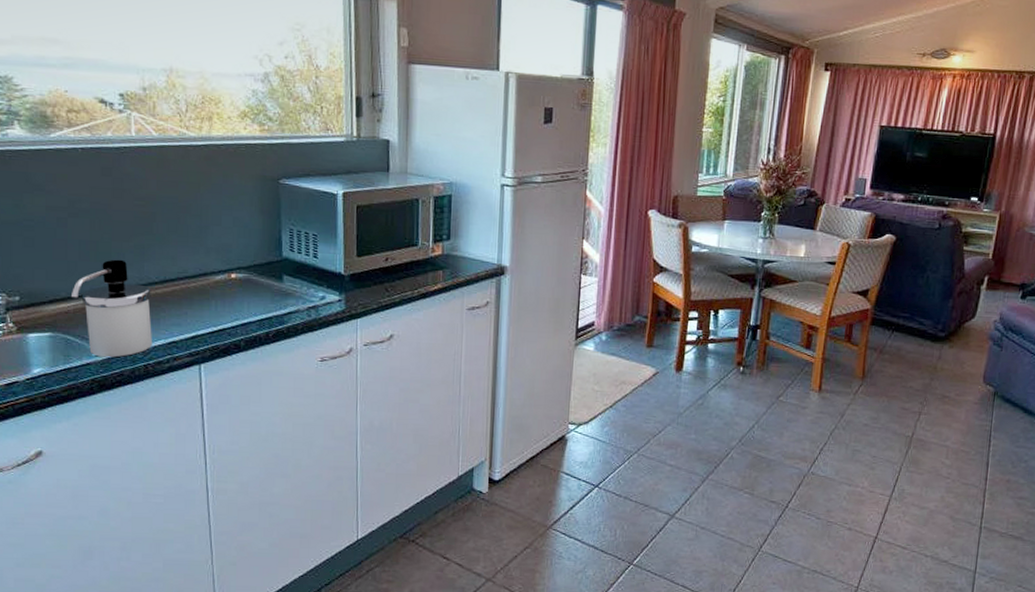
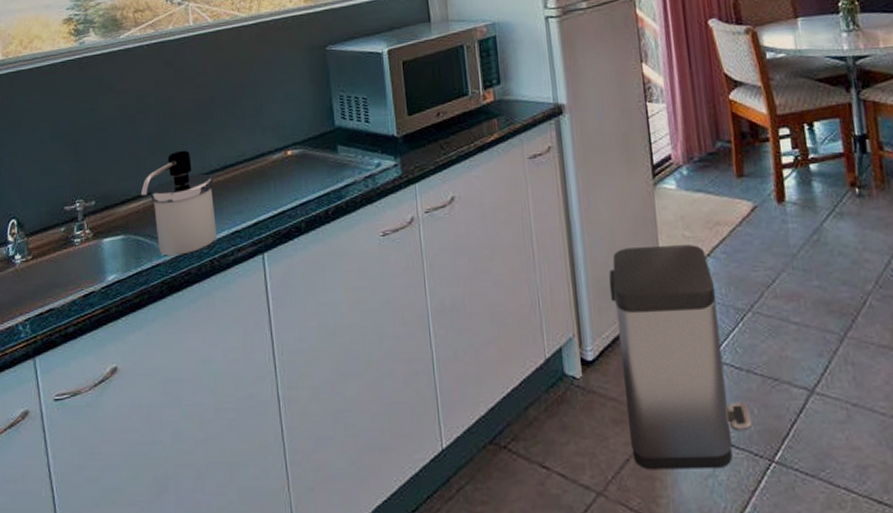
pedal bin: none [520,394,622,567] -> present [608,245,753,470]

